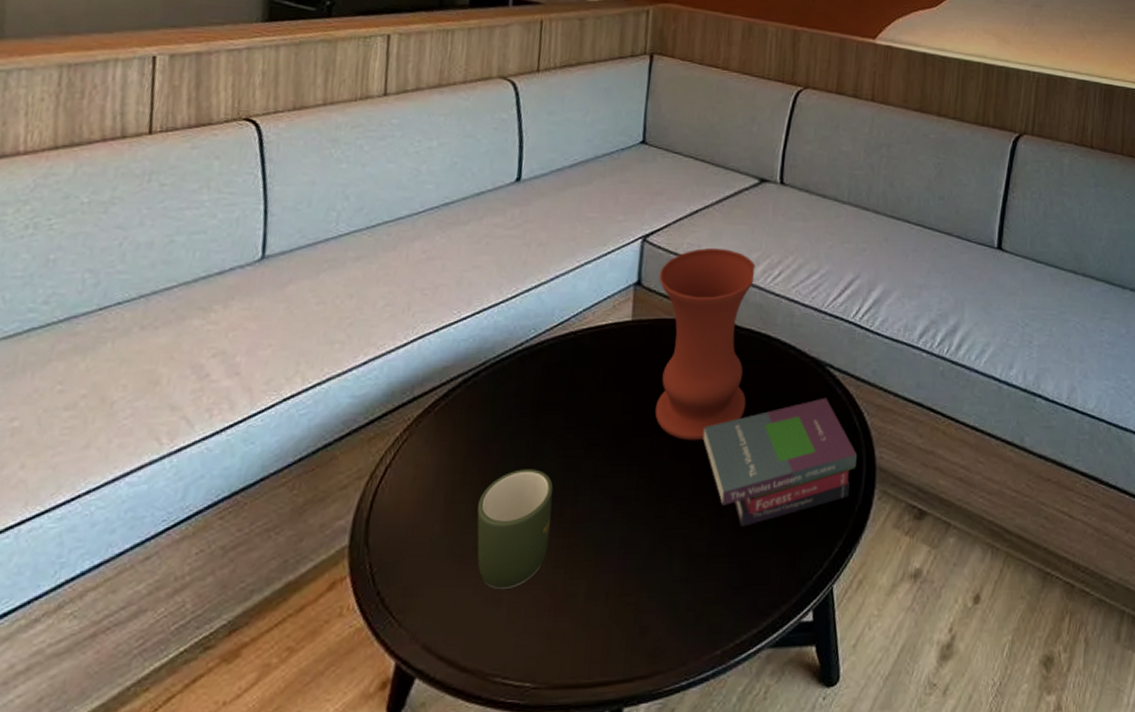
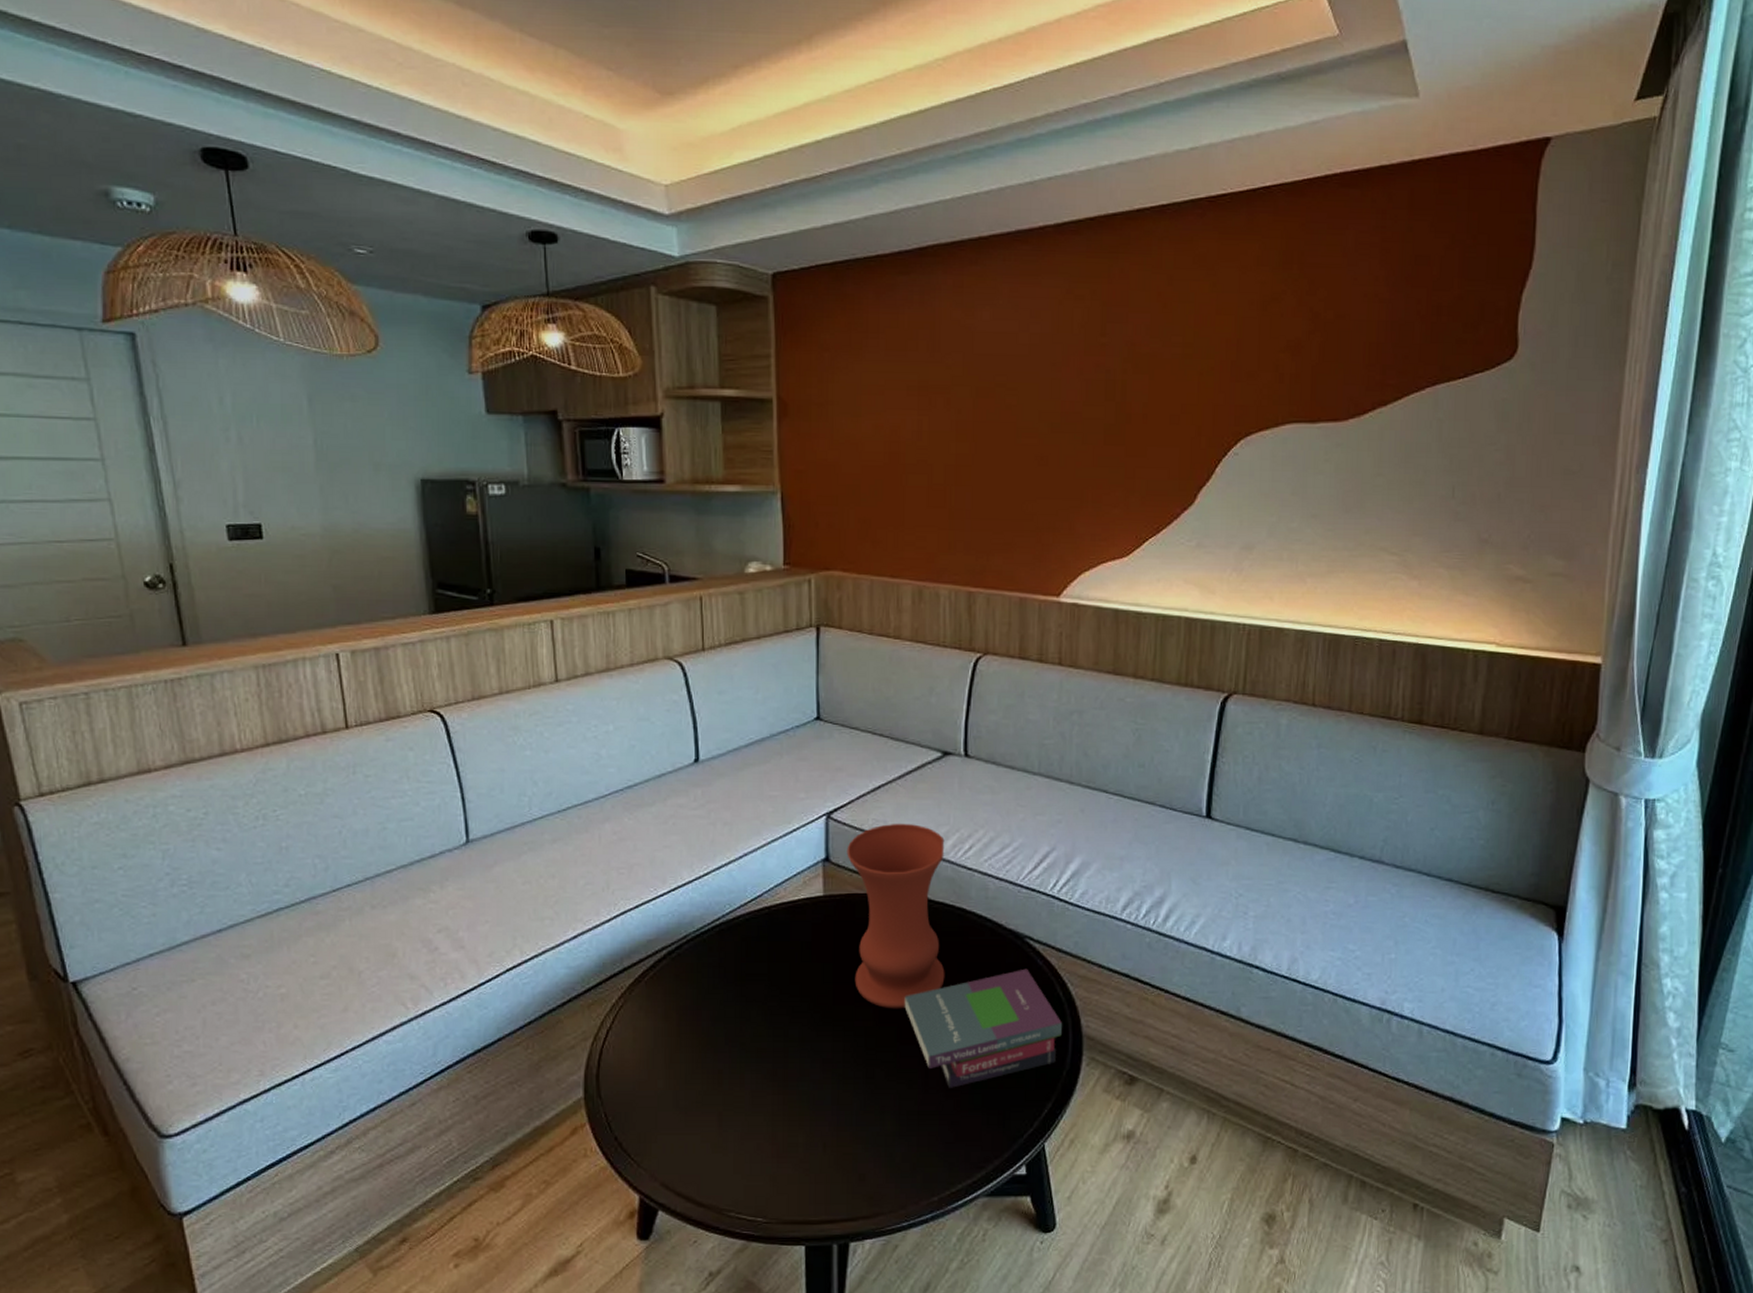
mug: present [477,469,554,589] -> none [696,1033,765,1138]

